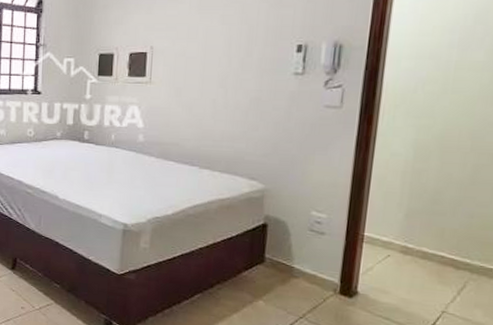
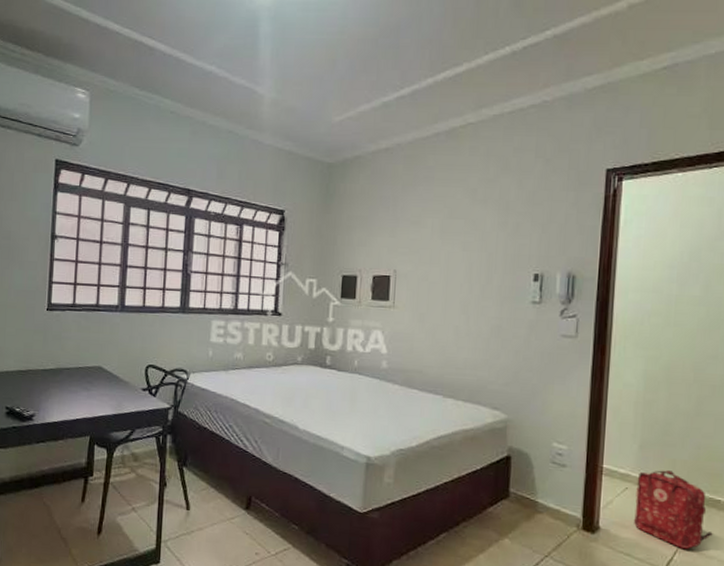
backpack: none [395,238,482,315] -> present [634,470,713,549]

